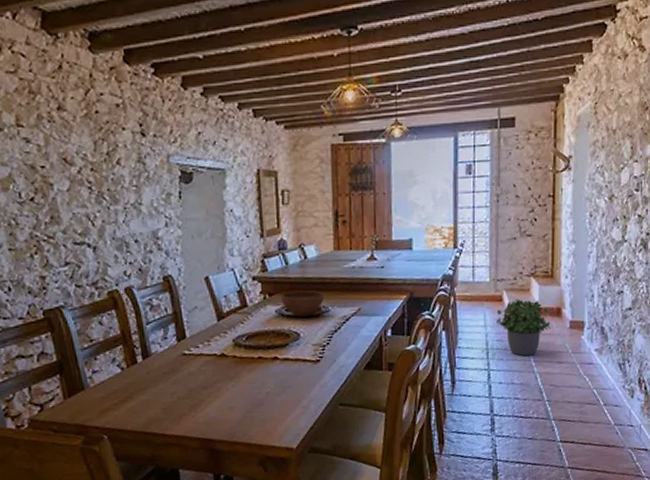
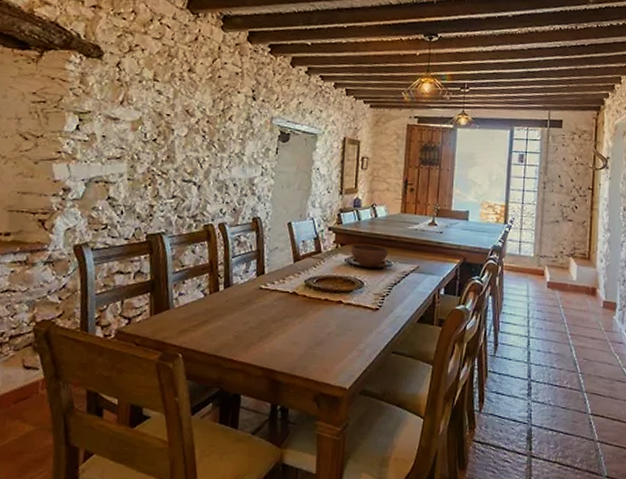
potted plant: present [495,298,551,357] -> none [537,275,586,329]

